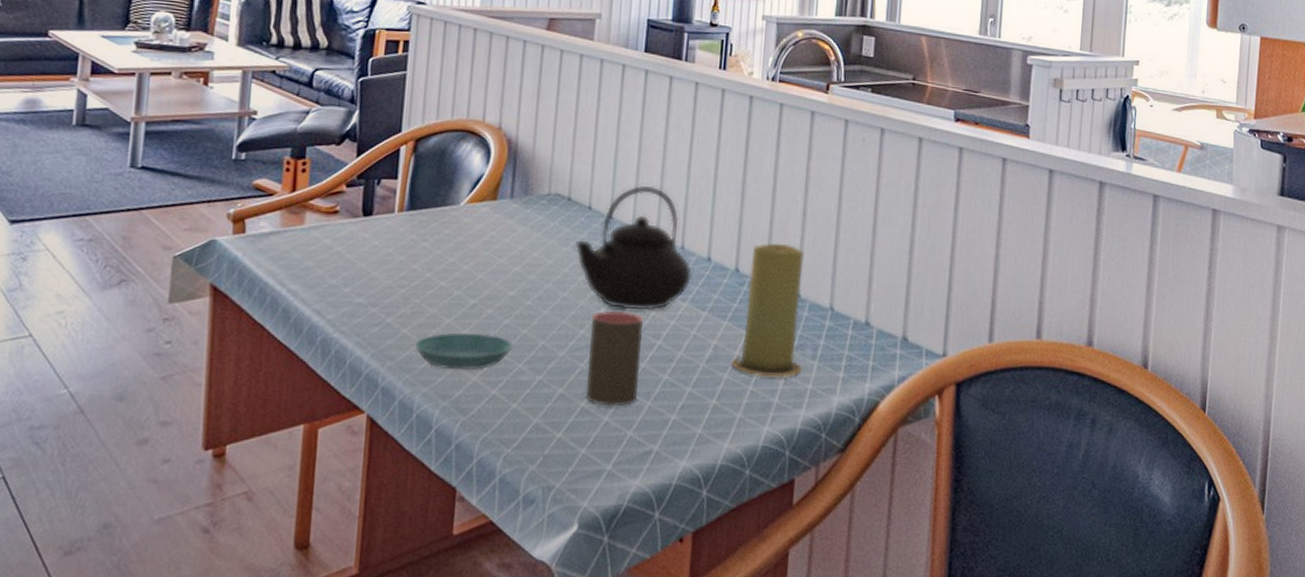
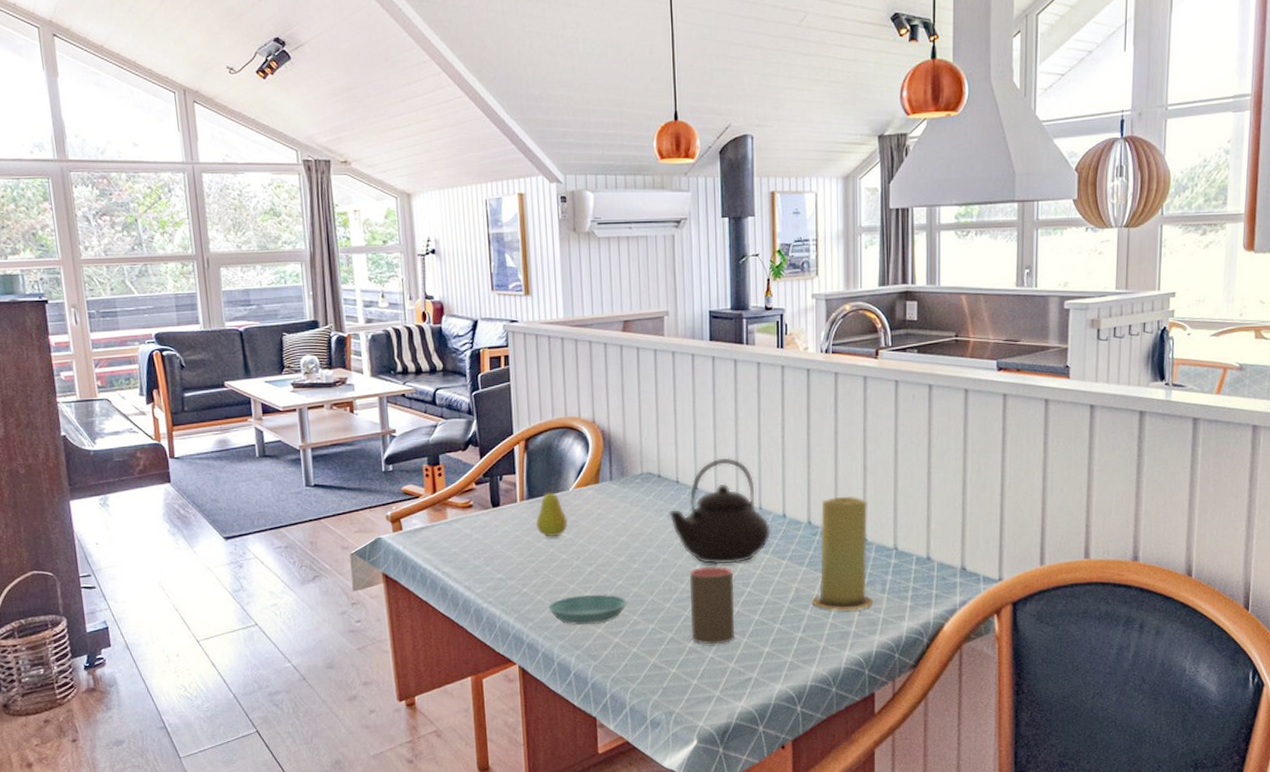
fruit: none [414,197,454,259] -> present [536,486,568,537]

